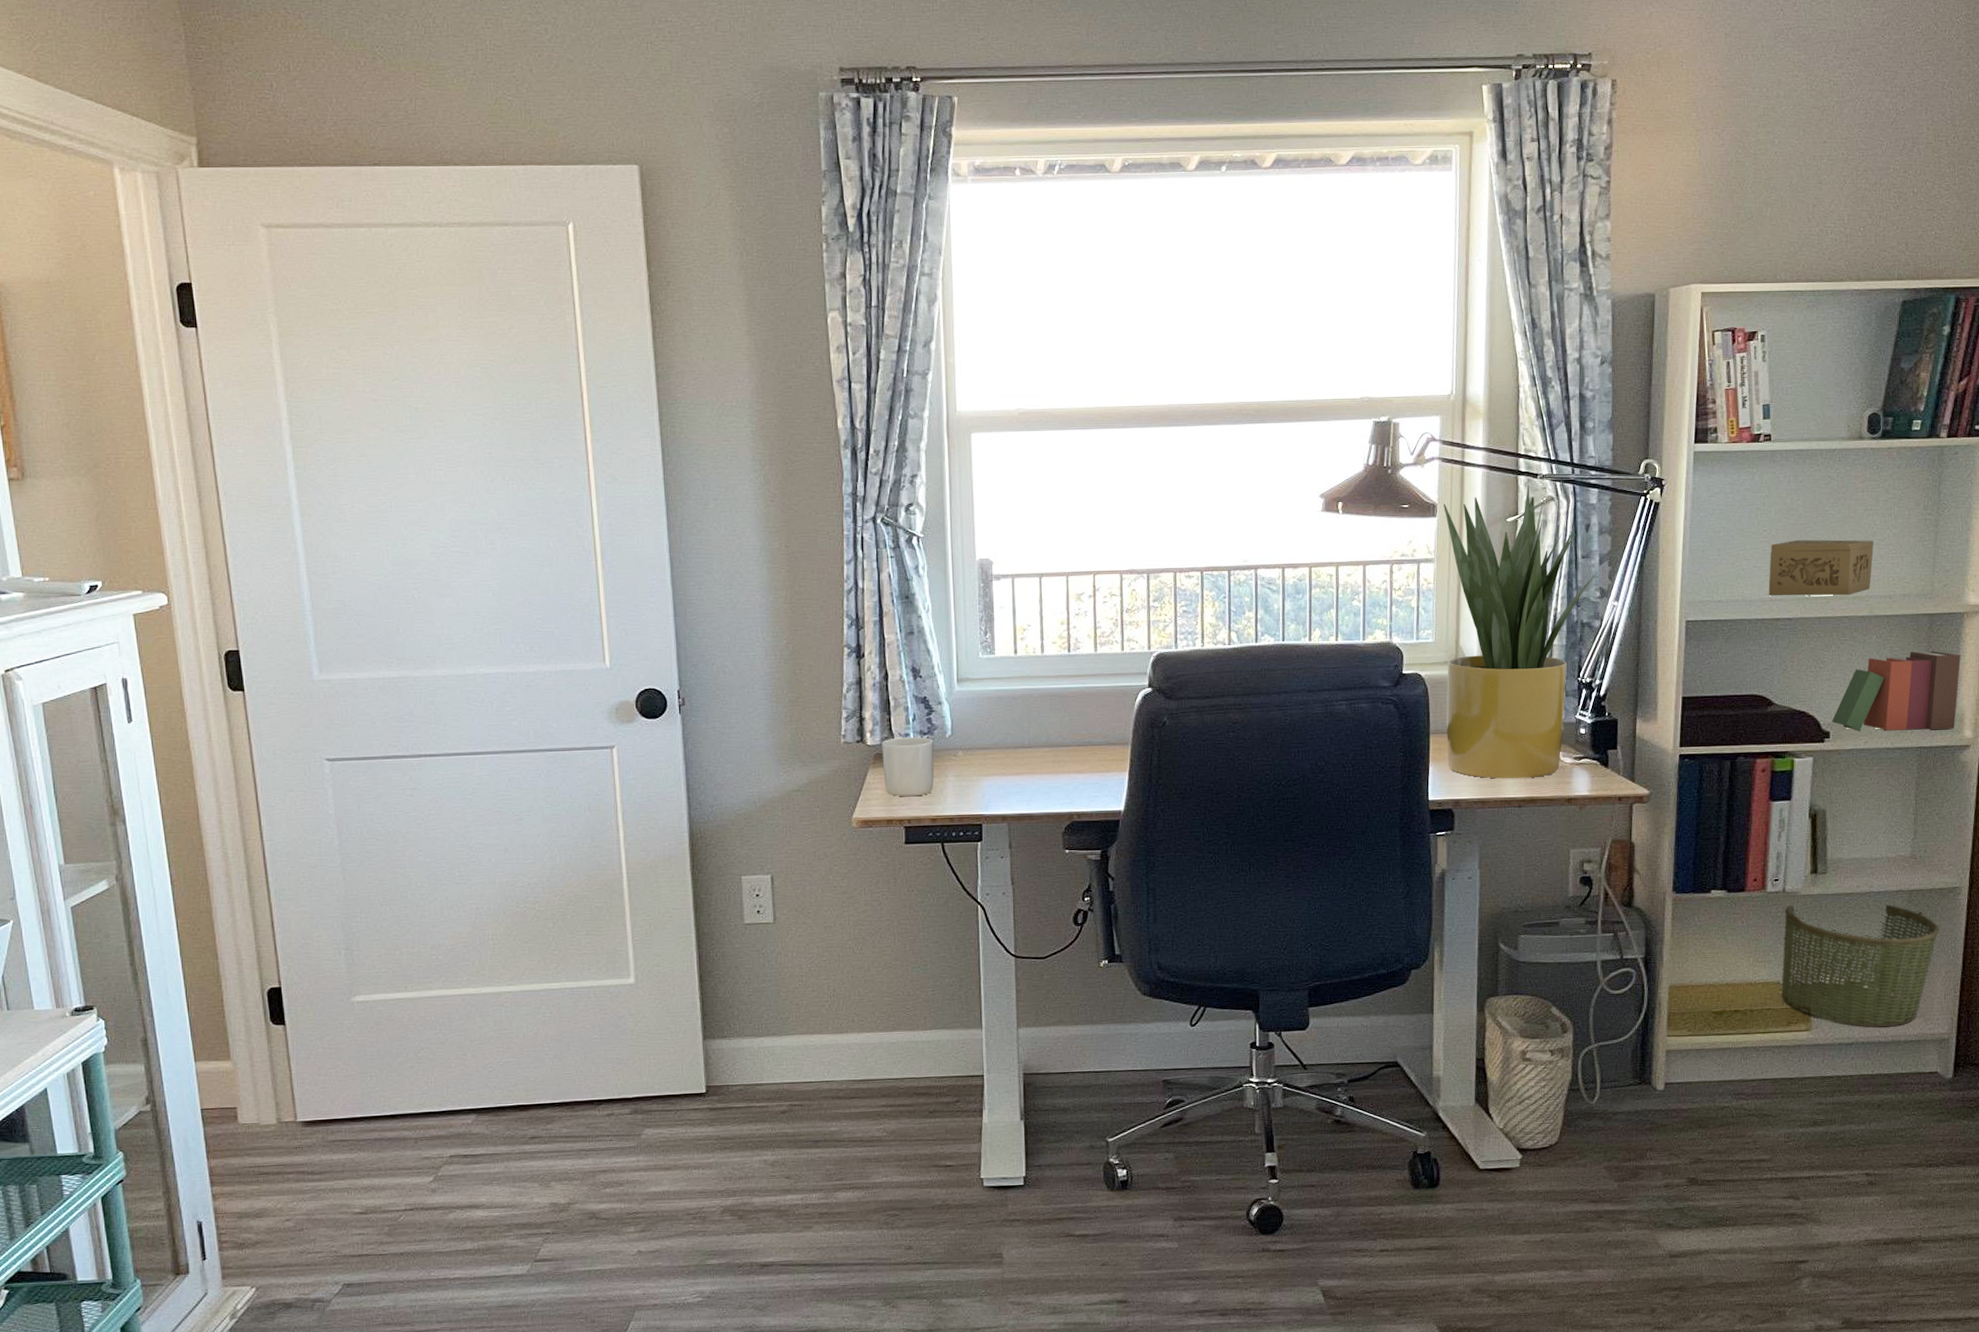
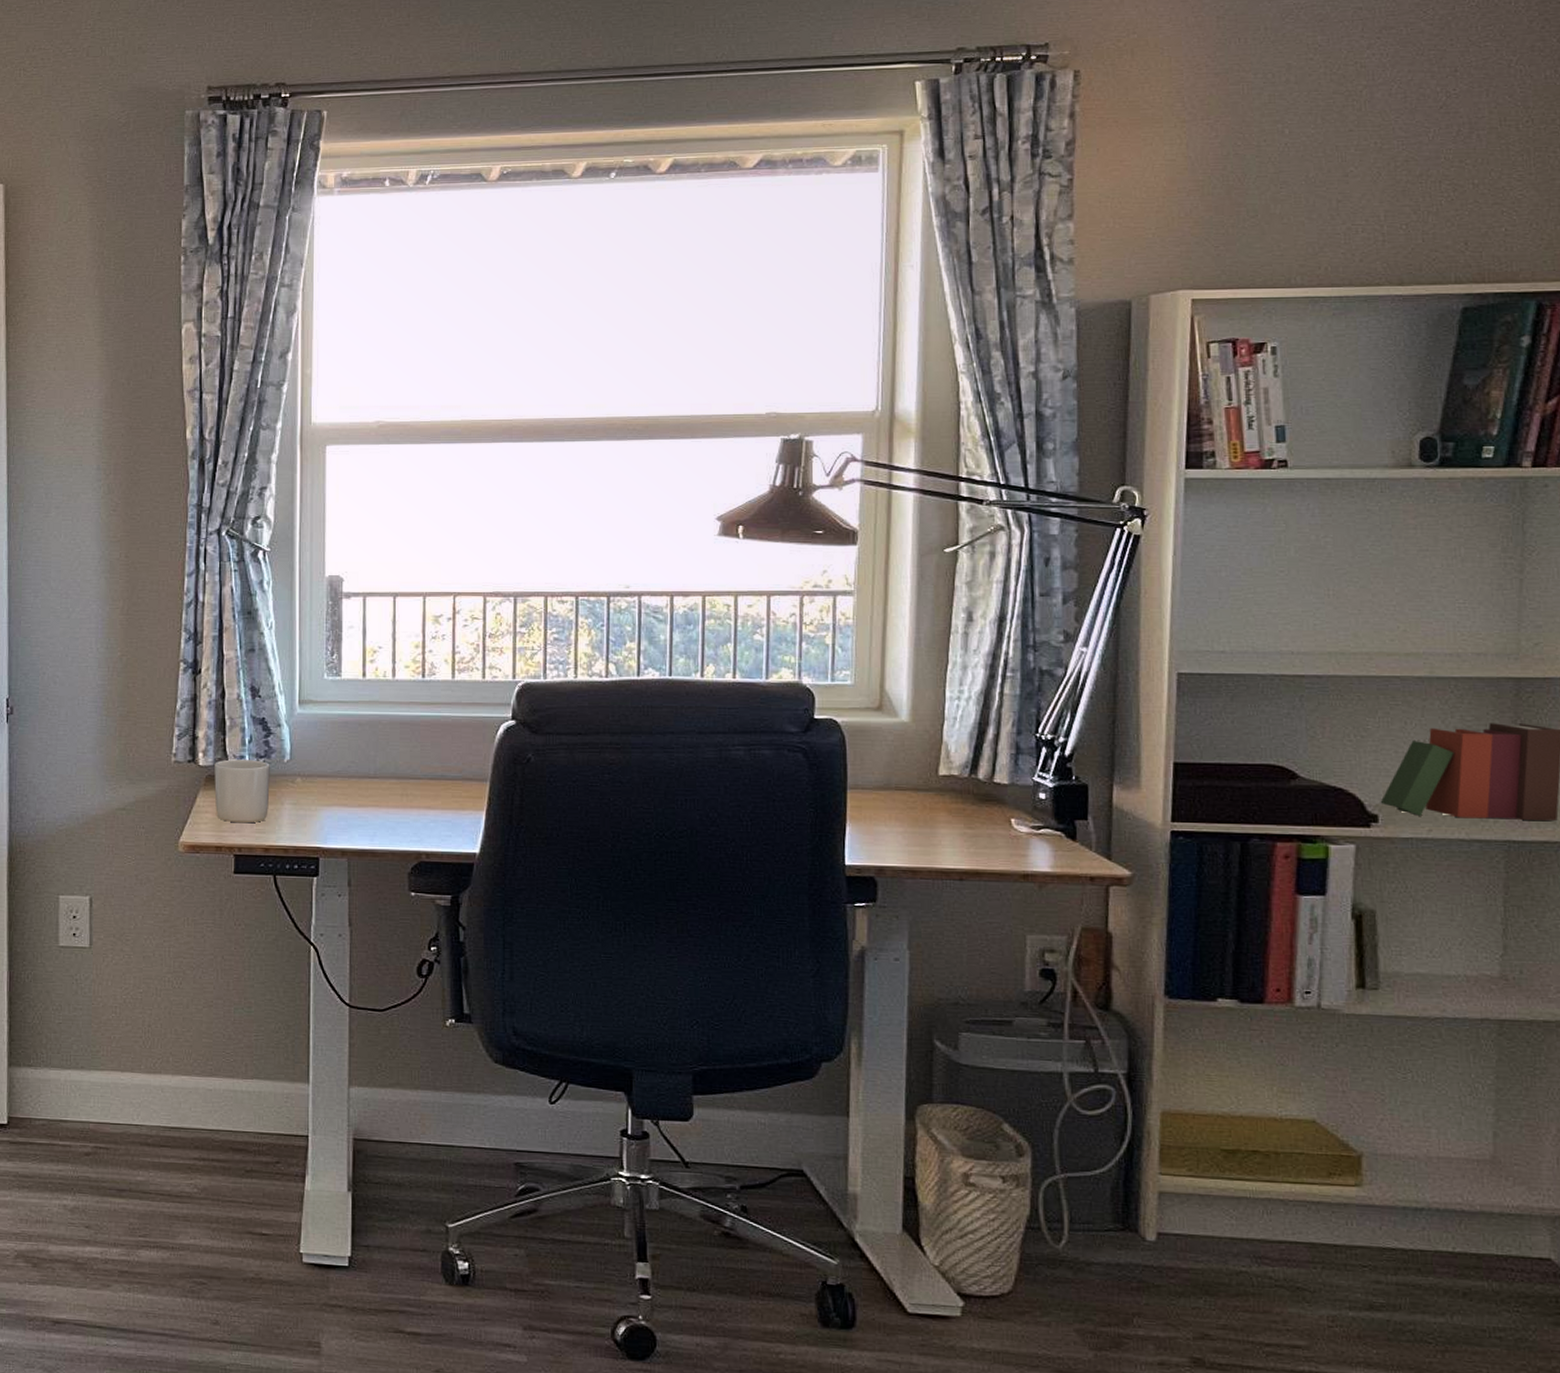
planter: present [1443,484,1598,779] -> none [866,511,1061,848]
decorative box: present [1768,539,1874,596] -> none [1288,583,1433,651]
basket: present [1781,903,1939,1027] -> none [1318,1023,1546,1193]

